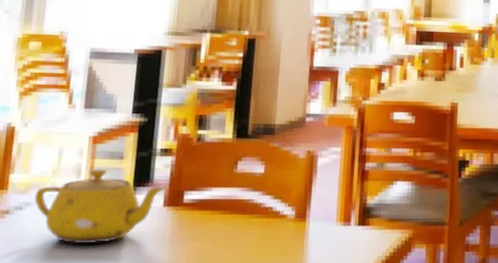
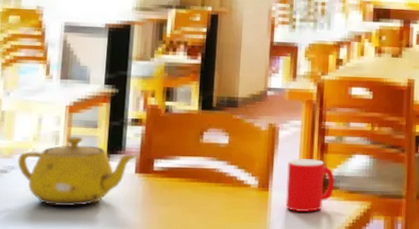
cup: none [323,187,375,243] -> present [285,159,335,213]

